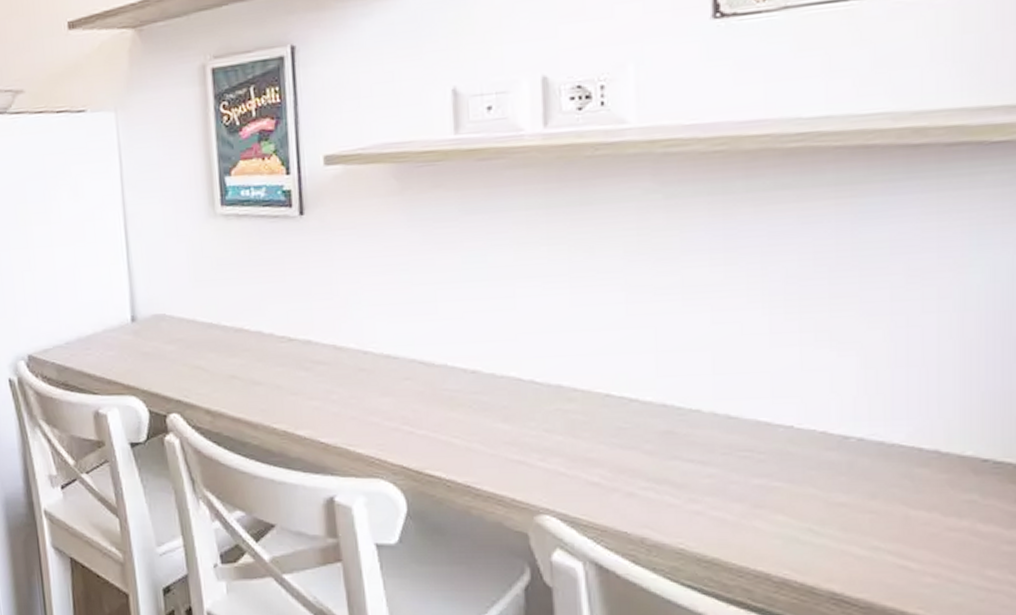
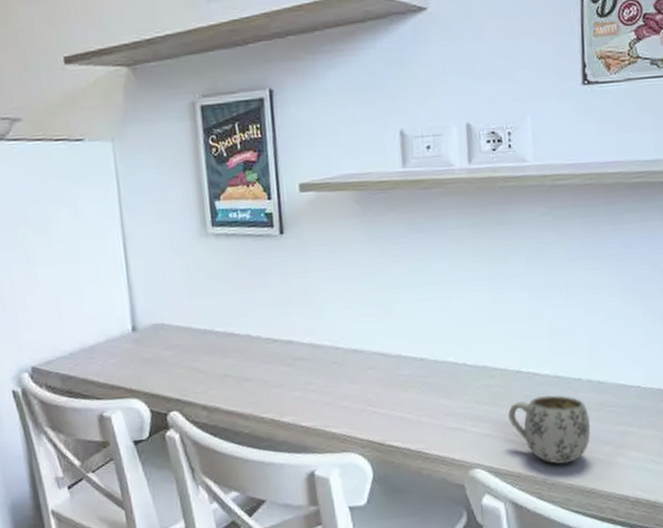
mug: none [592,428,714,521] -> present [508,395,591,464]

